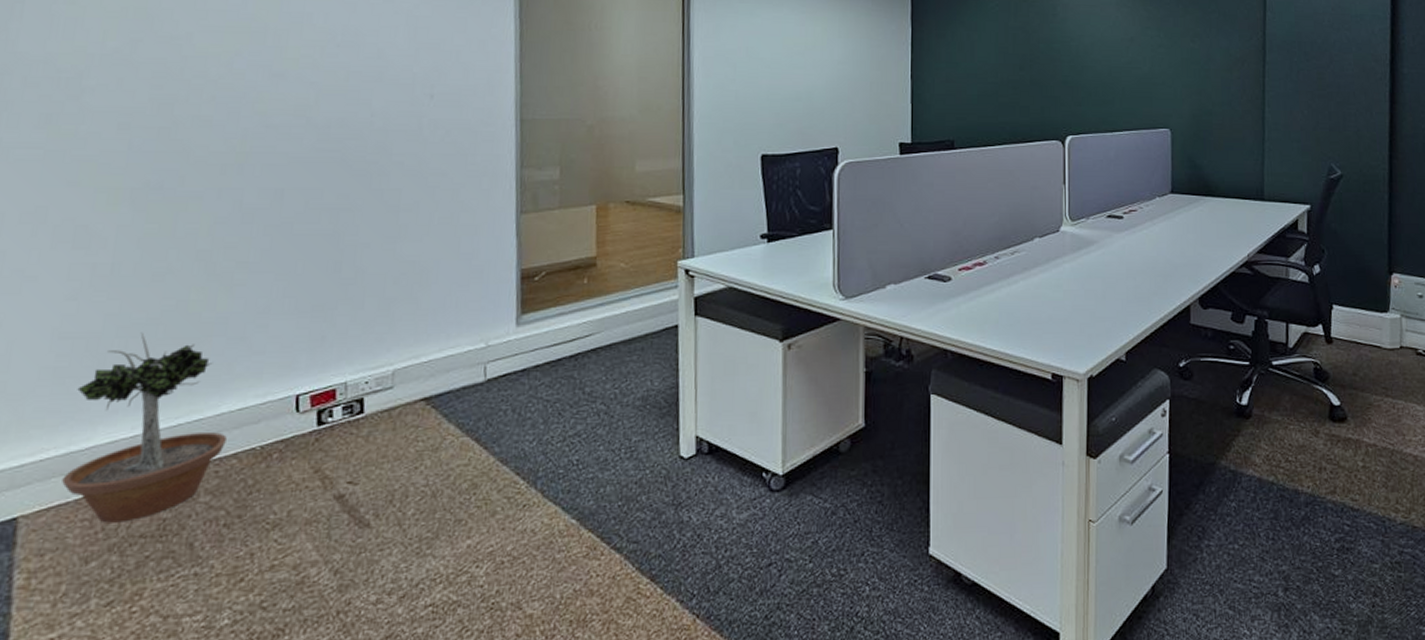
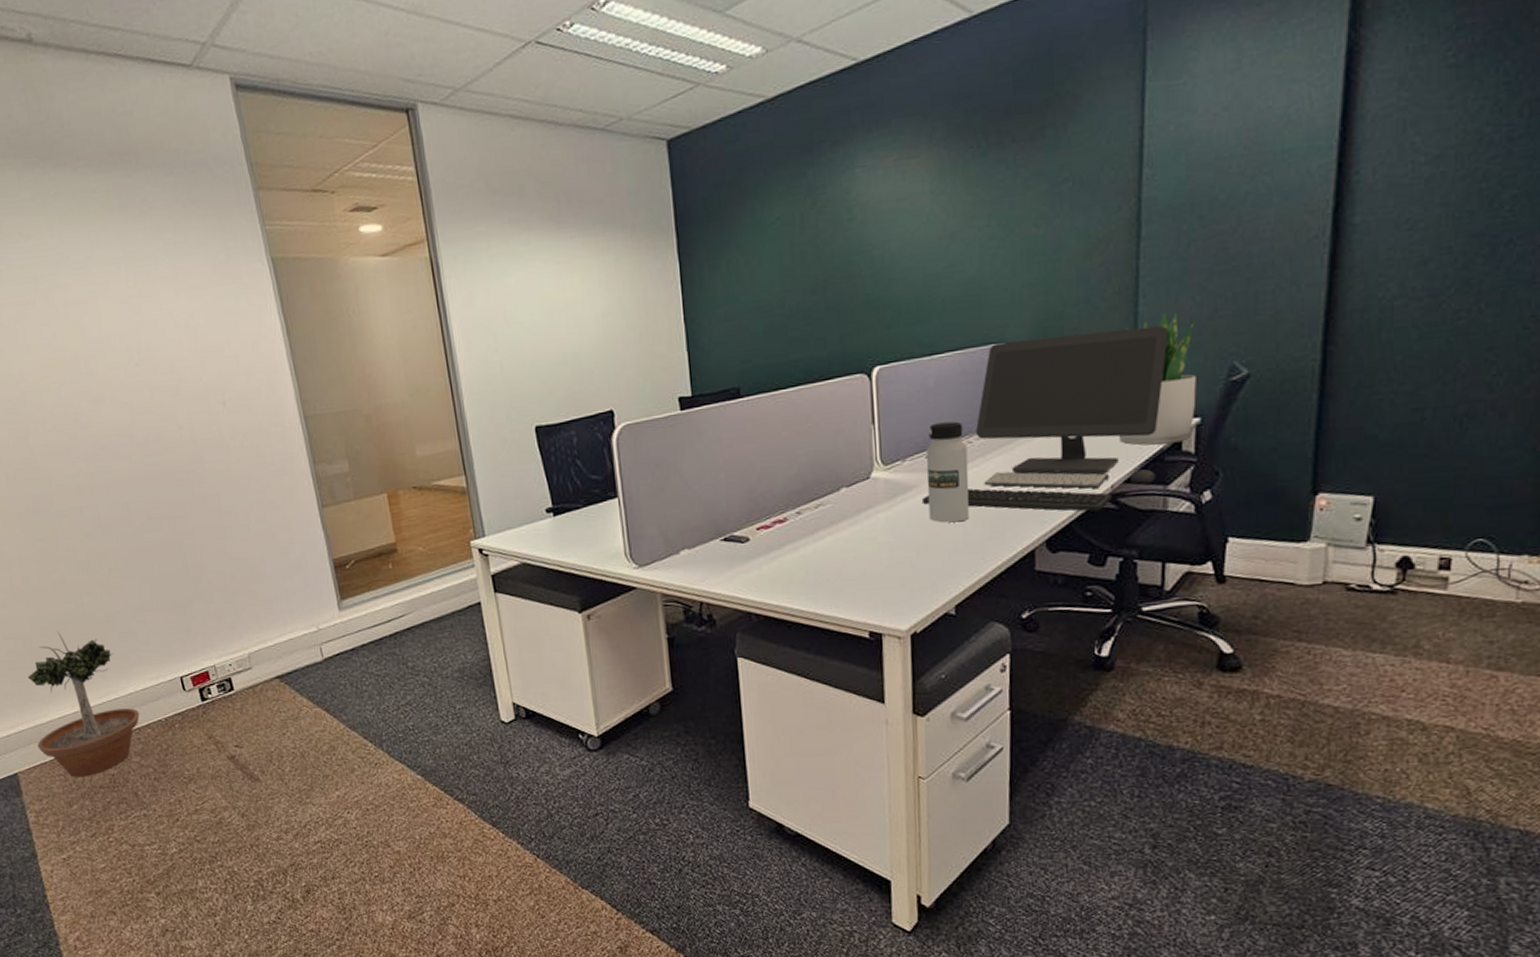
computer keyboard: none [1101,248,1249,275] -> present [921,488,1113,512]
water bottle: none [1106,189,1140,276] -> present [926,421,970,523]
computer: none [1146,128,1286,255] -> present [976,325,1169,489]
planter: none [1253,120,1307,223] -> present [1119,313,1196,445]

